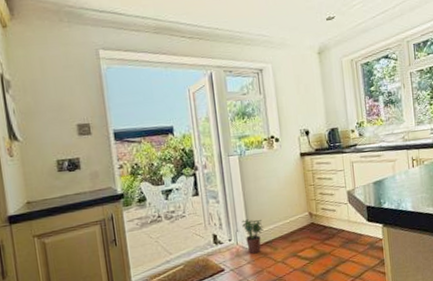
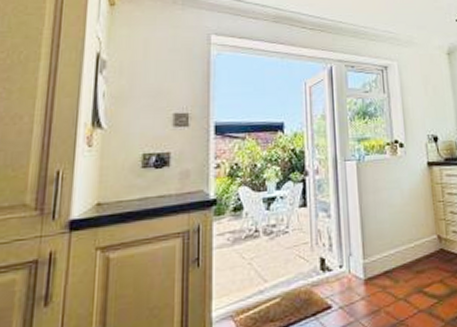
potted plant: present [242,219,264,254] -> none [356,240,383,287]

